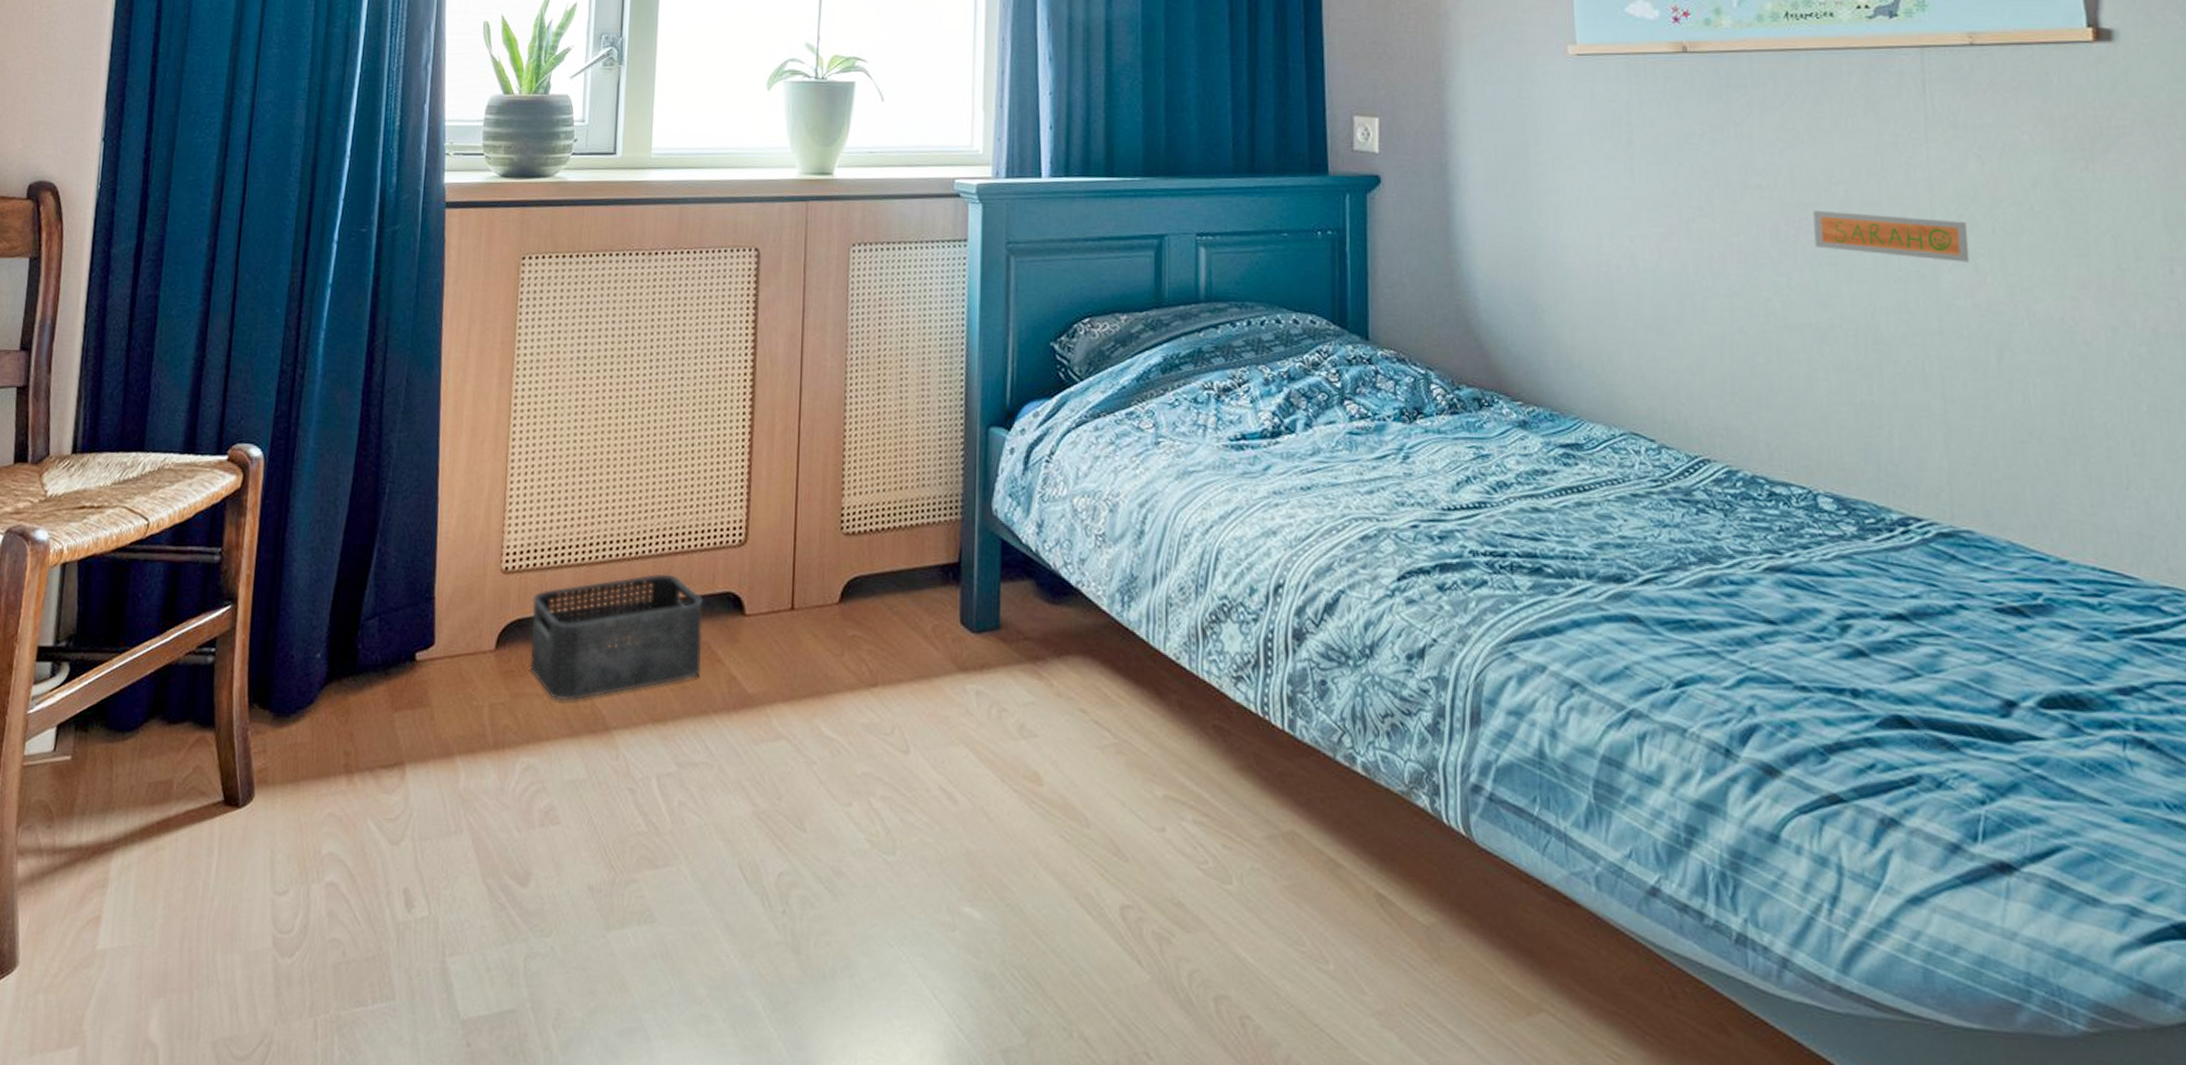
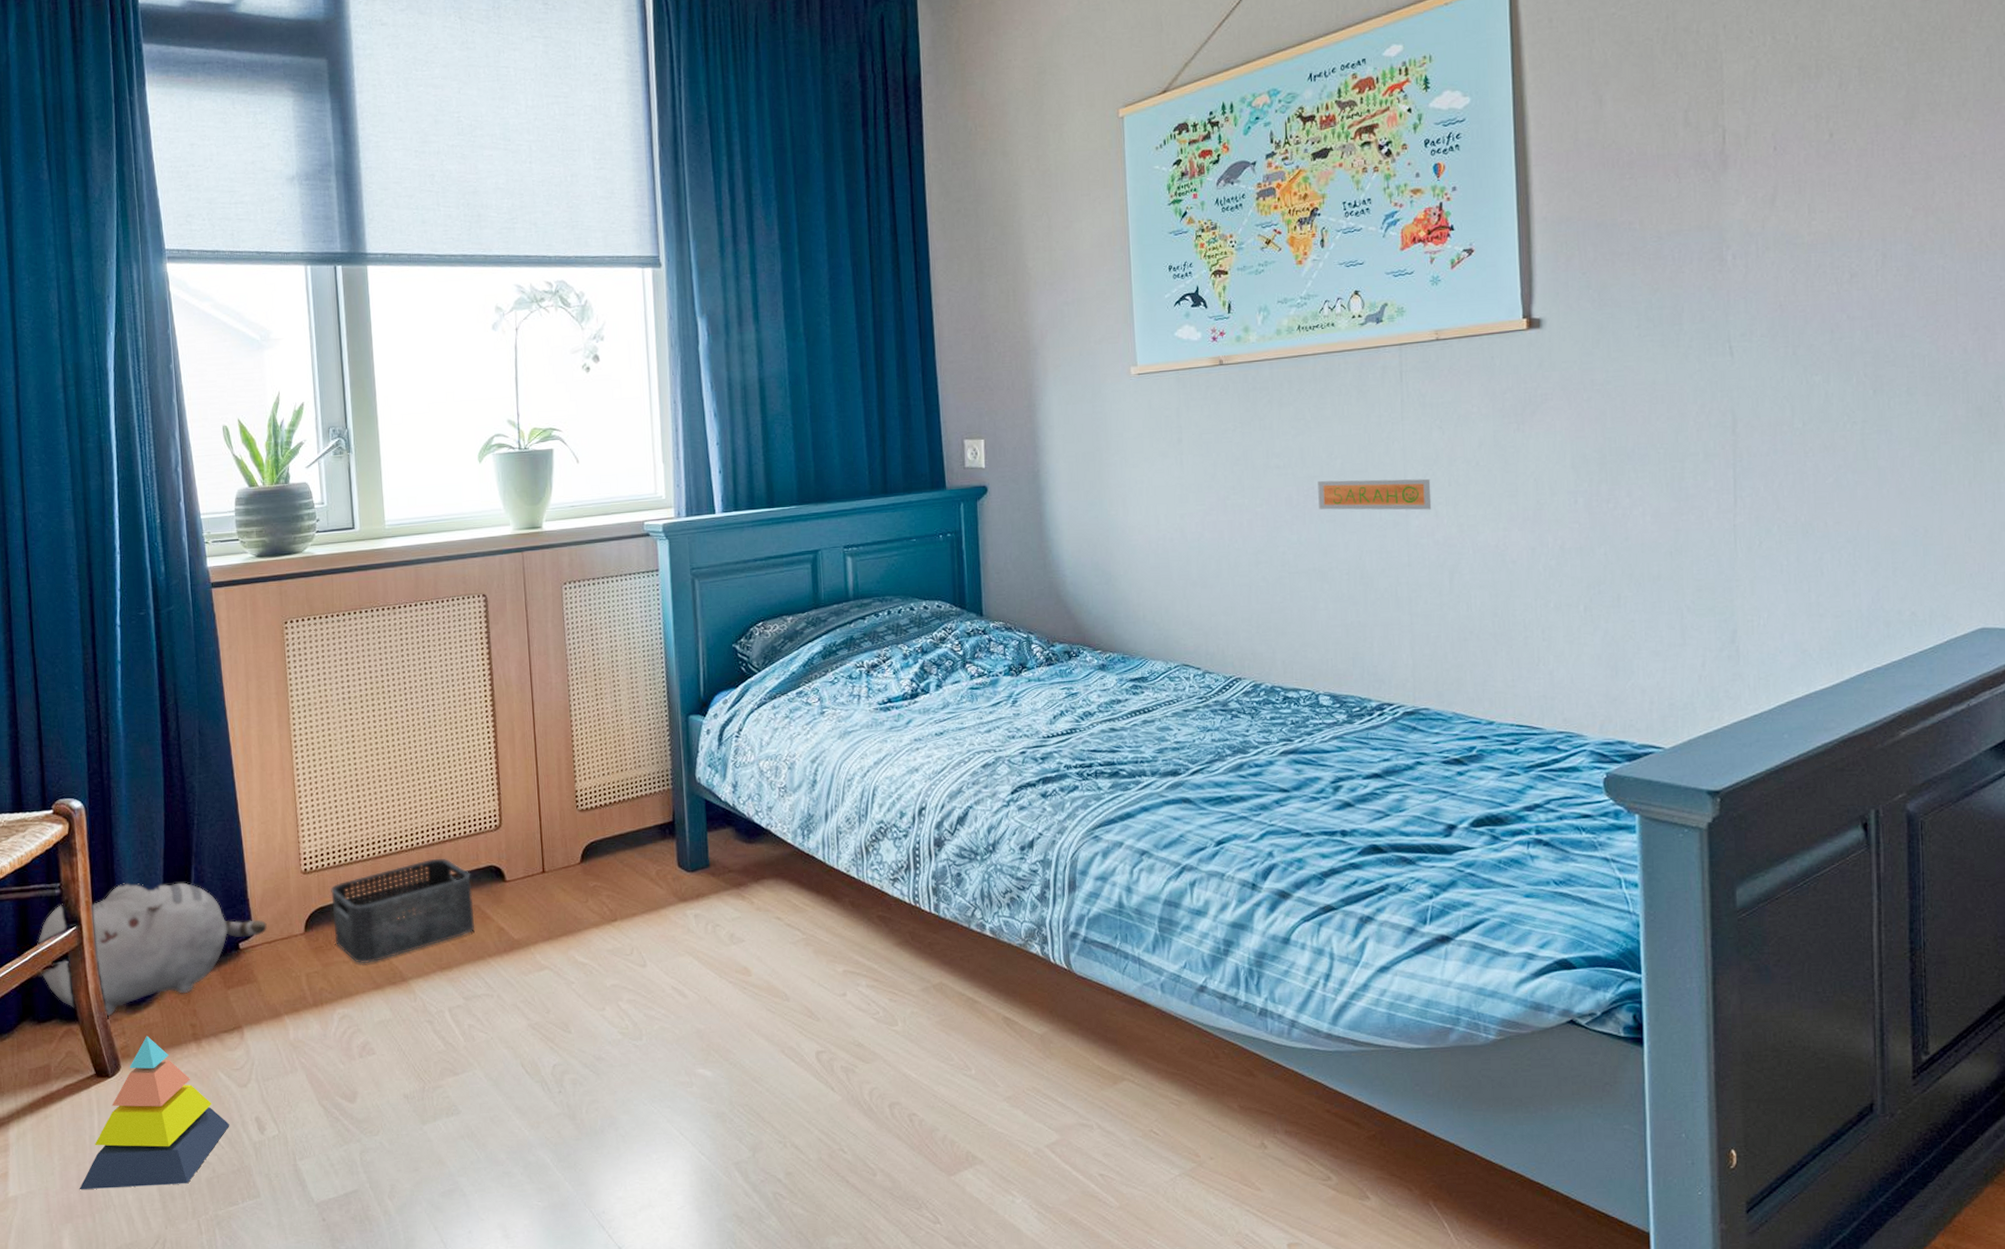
stacking toy: none [180,758,372,967] -> present [79,1035,230,1189]
plush toy: none [182,557,452,727] -> present [37,882,267,1017]

